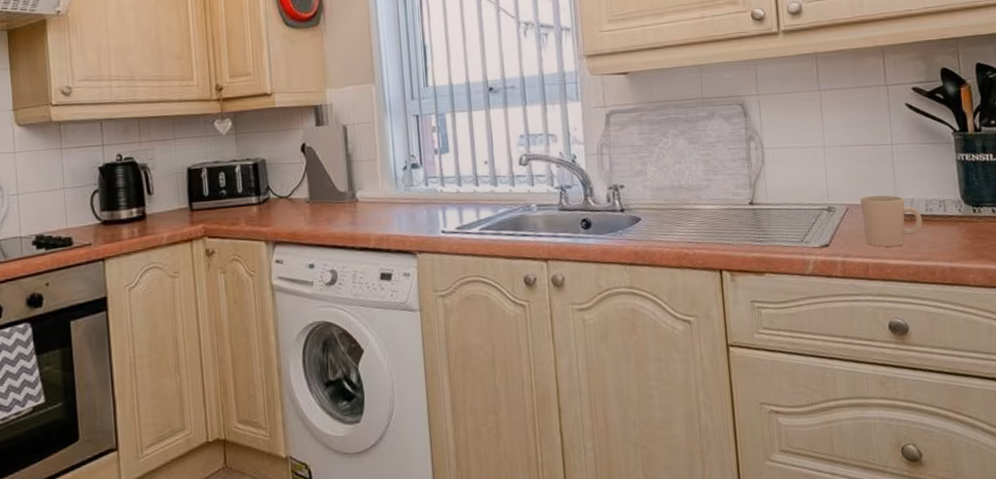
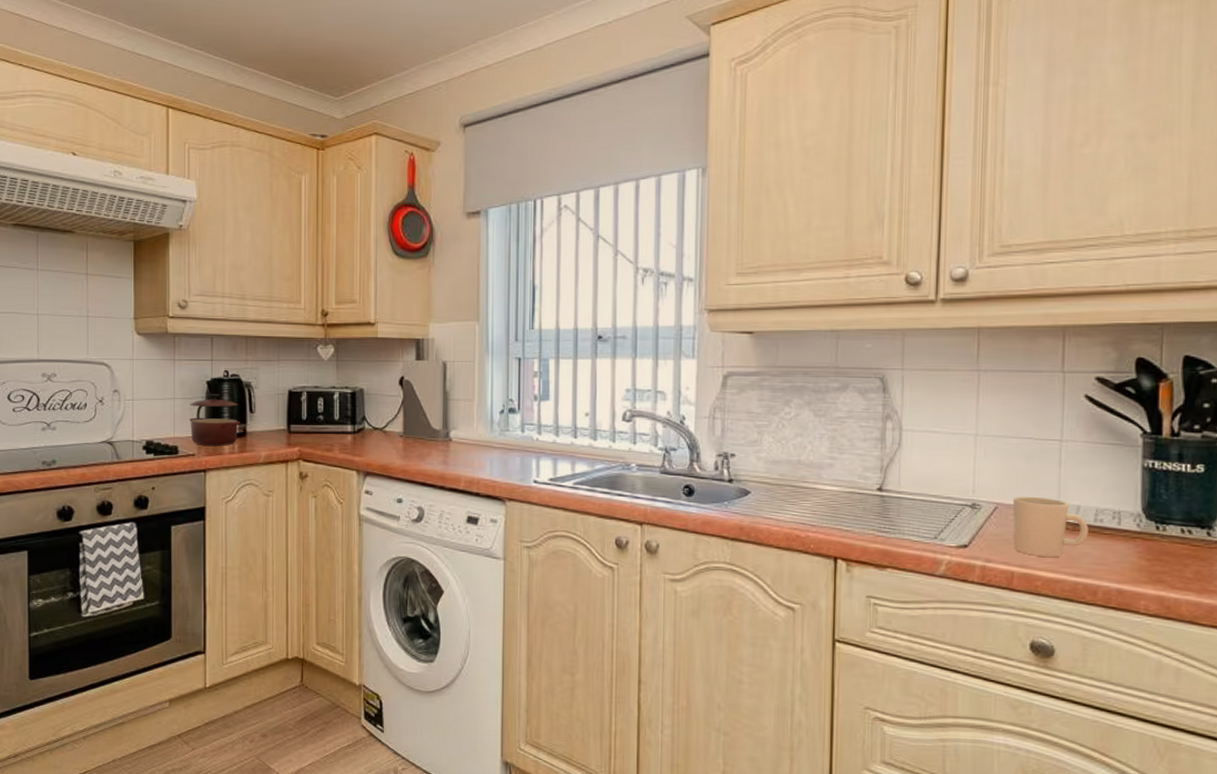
saucepan: none [81,179,138,234] -> present [189,394,240,446]

